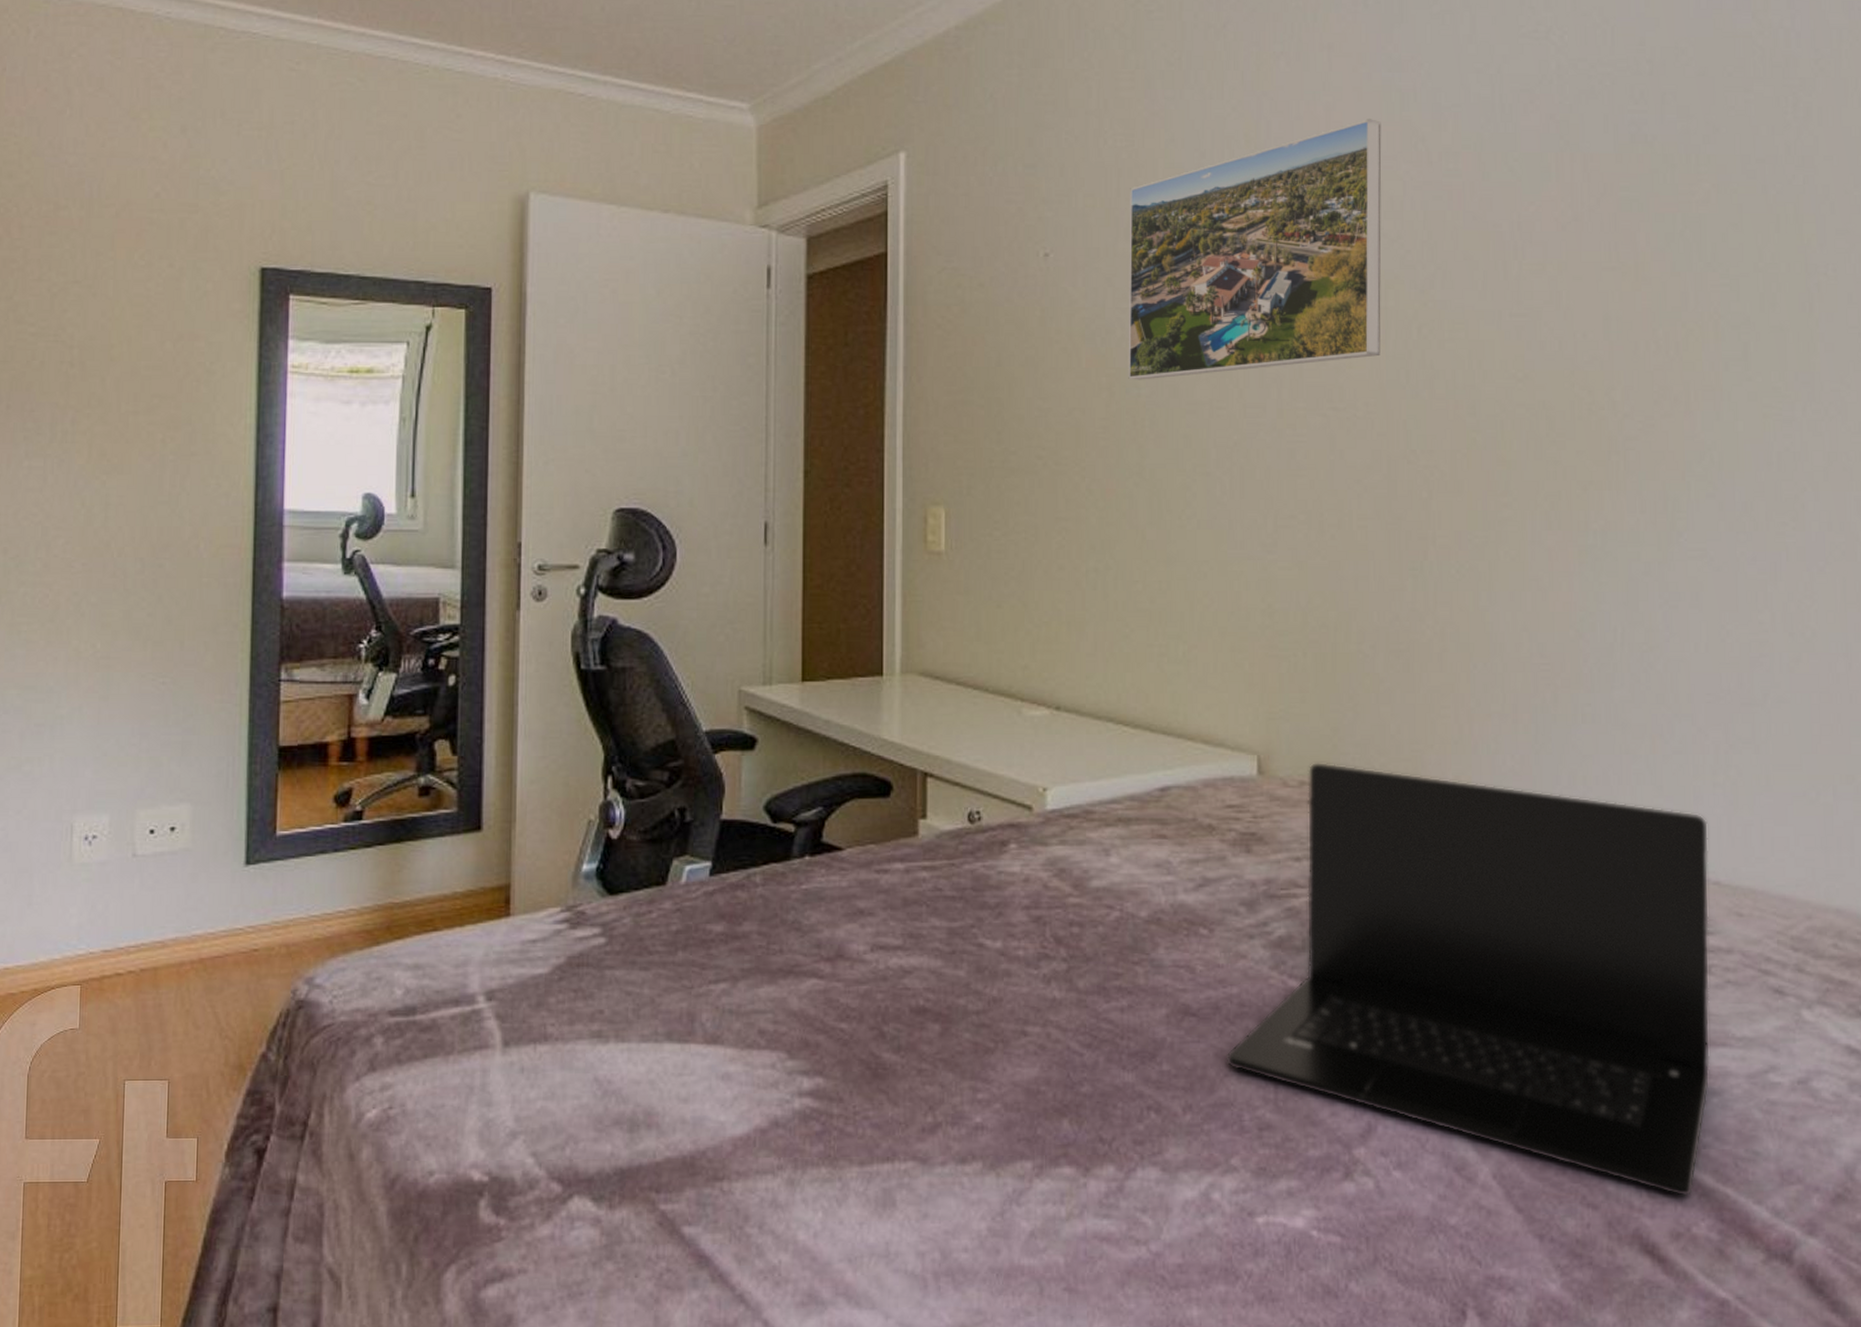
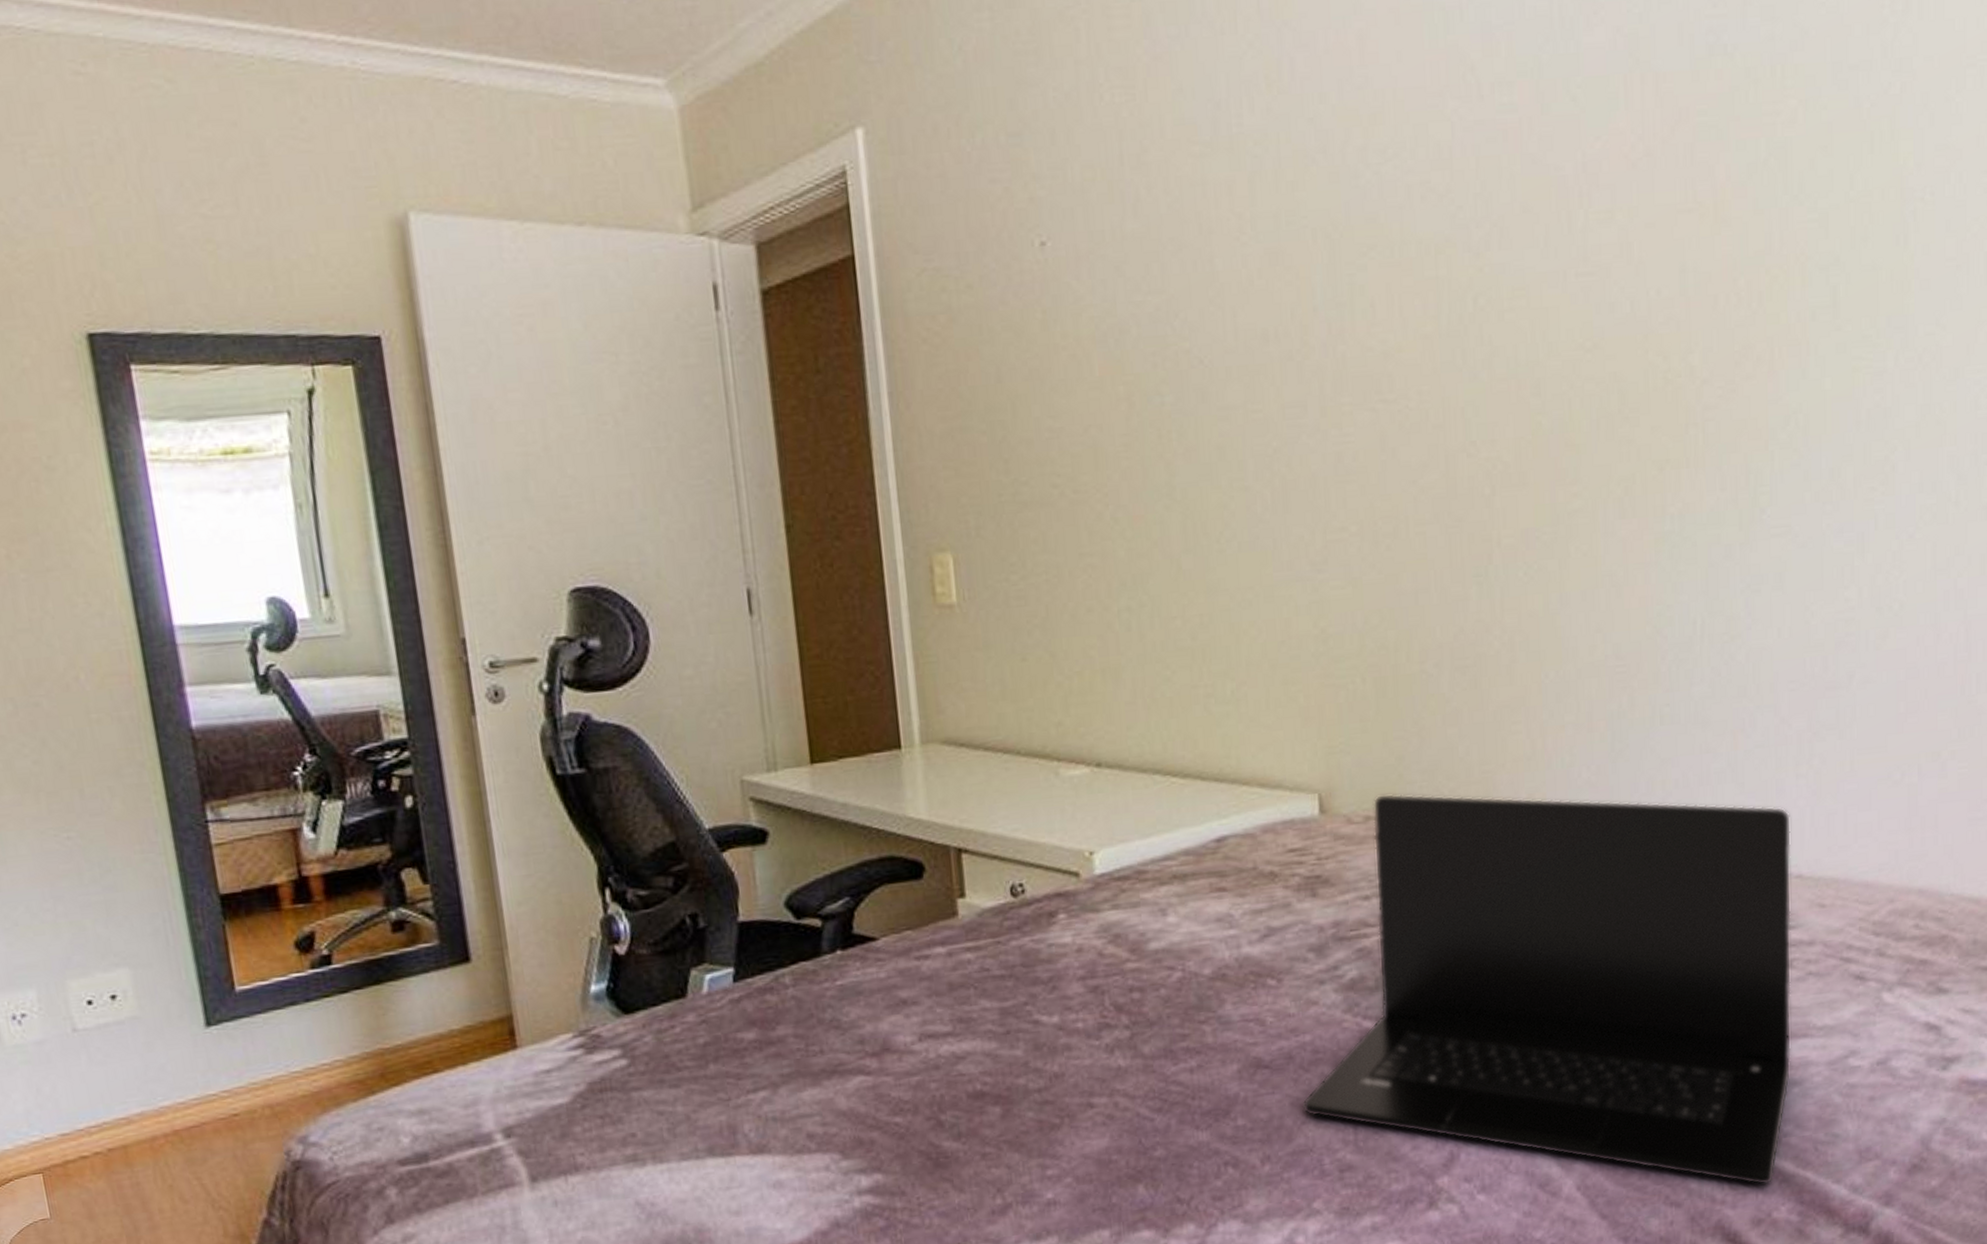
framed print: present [1128,119,1382,380] -> none [1134,47,1433,387]

